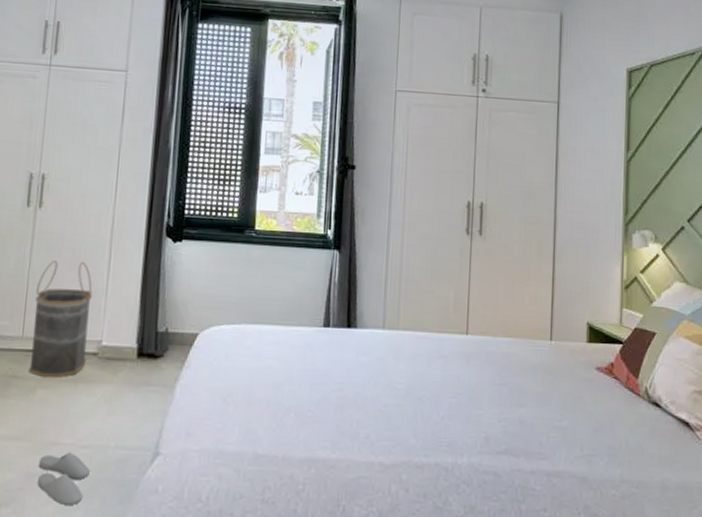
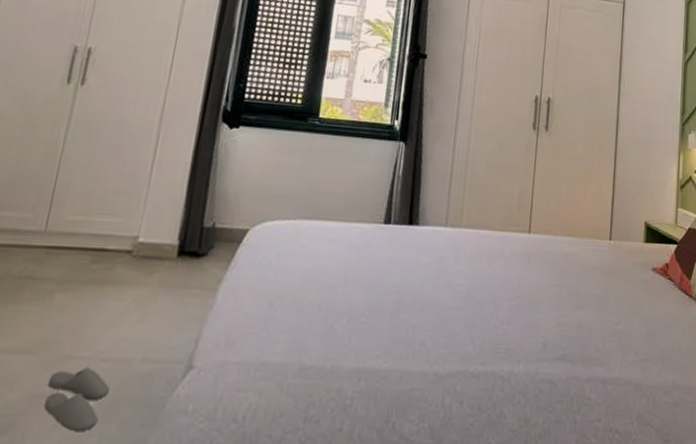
basket: present [29,260,92,377] -> none [48,144,134,279]

